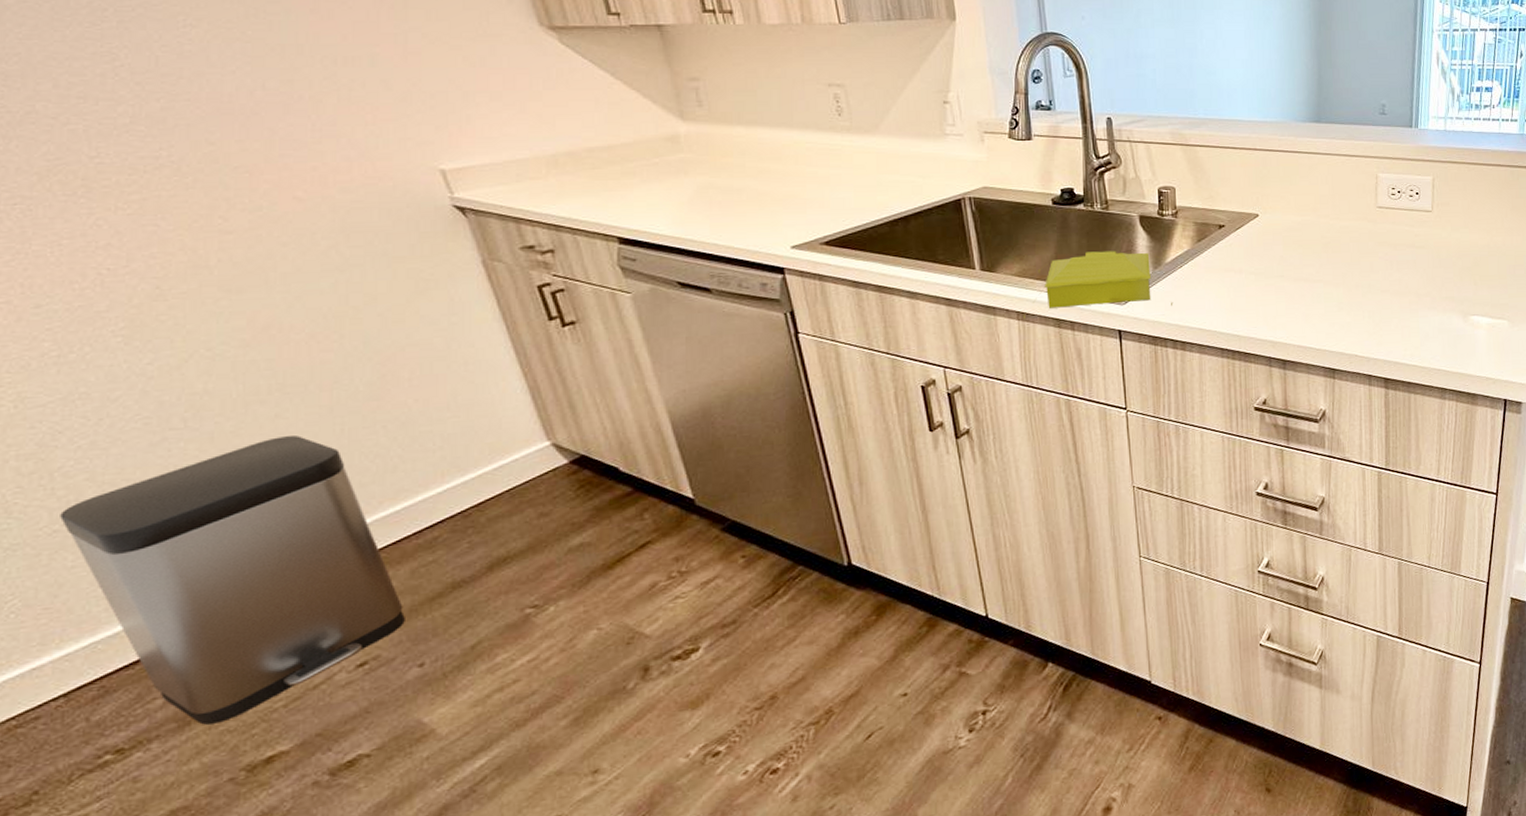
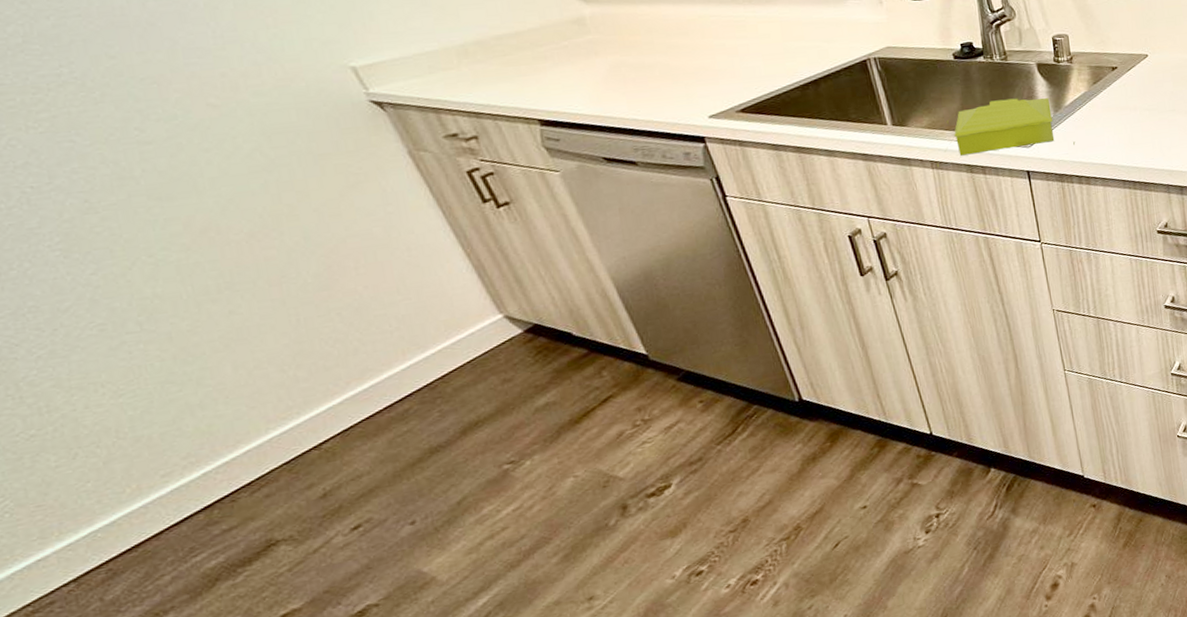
pedal bin: present [60,435,405,725] -> none [34,329,390,594]

